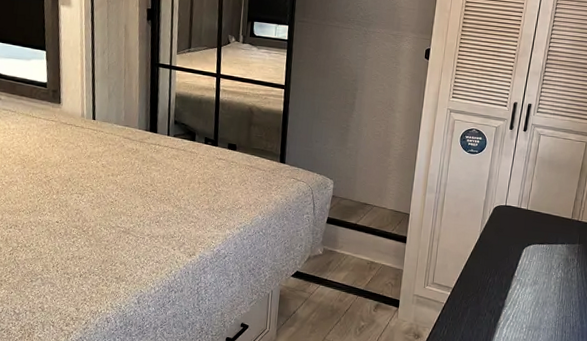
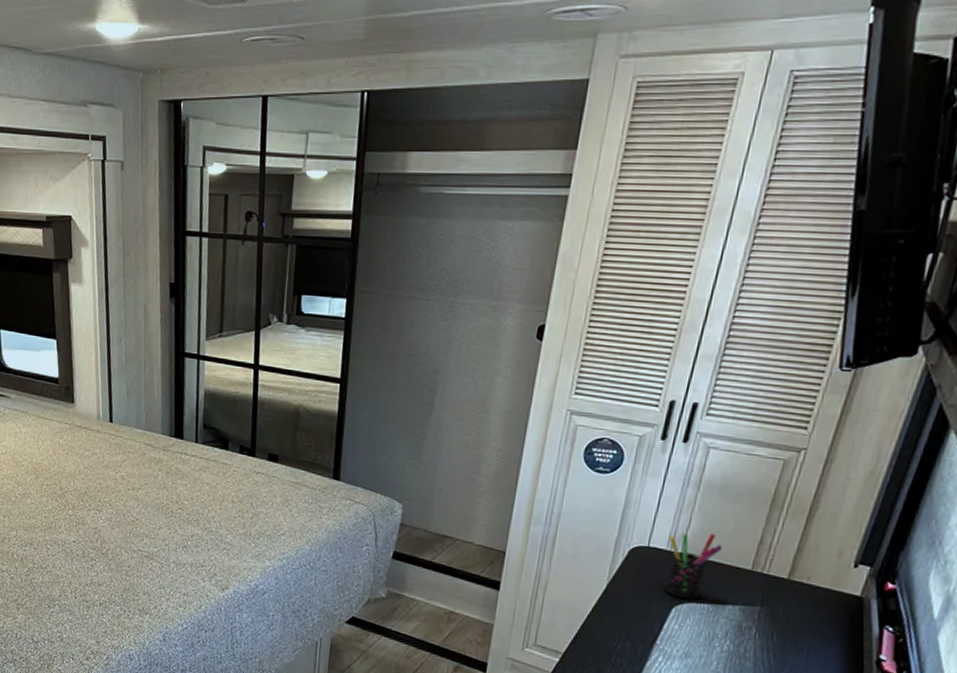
pen holder: none [517,194,552,242] -> present [663,532,722,600]

